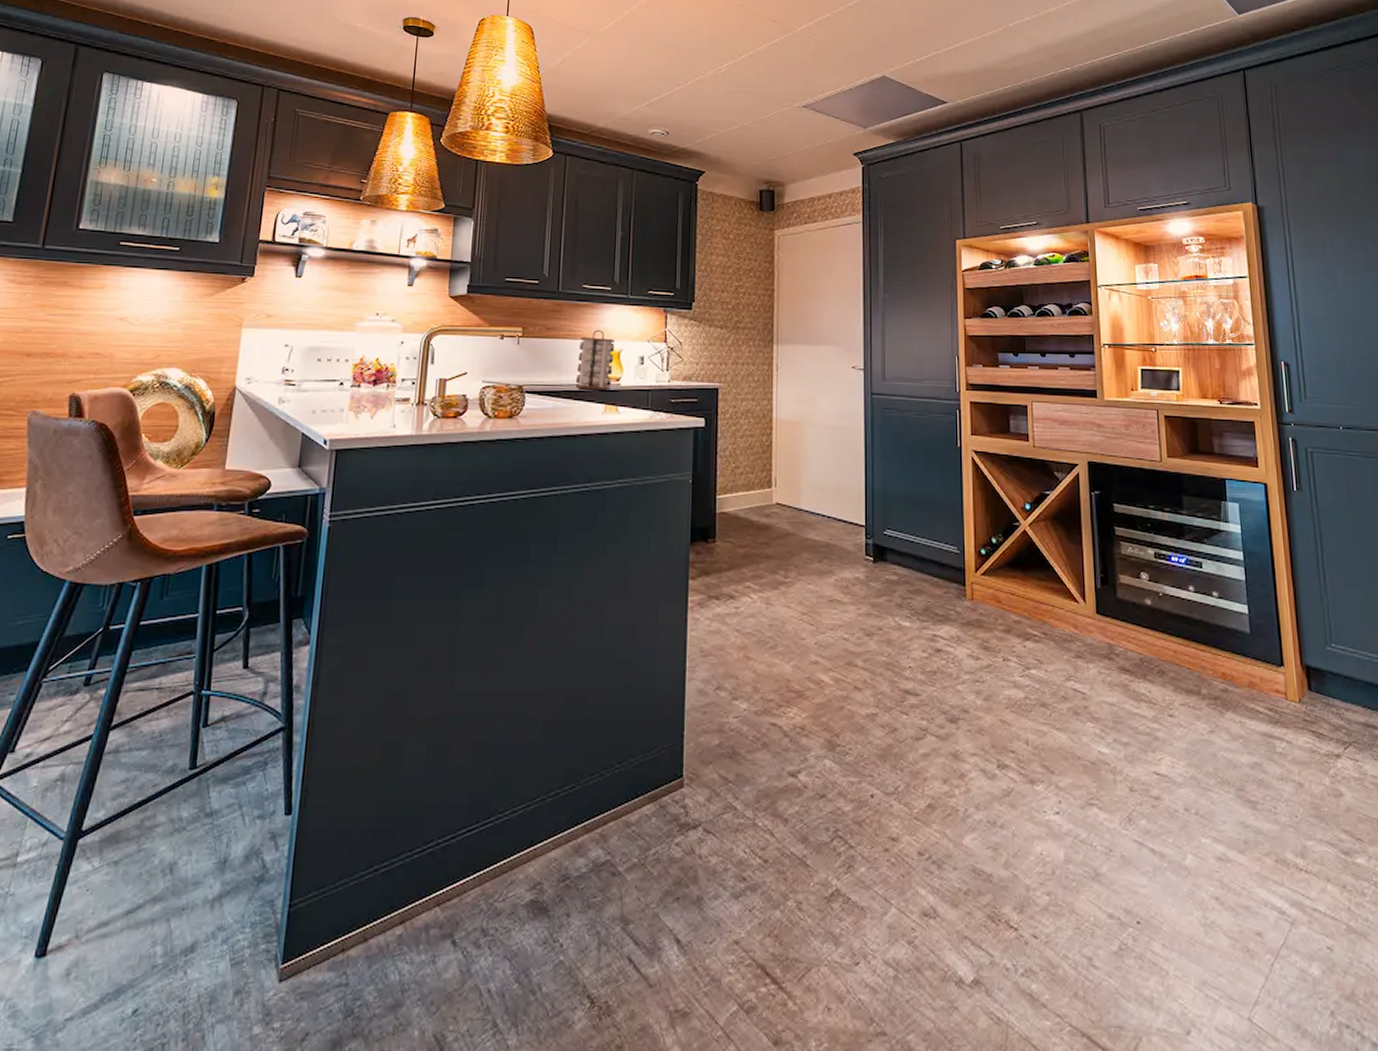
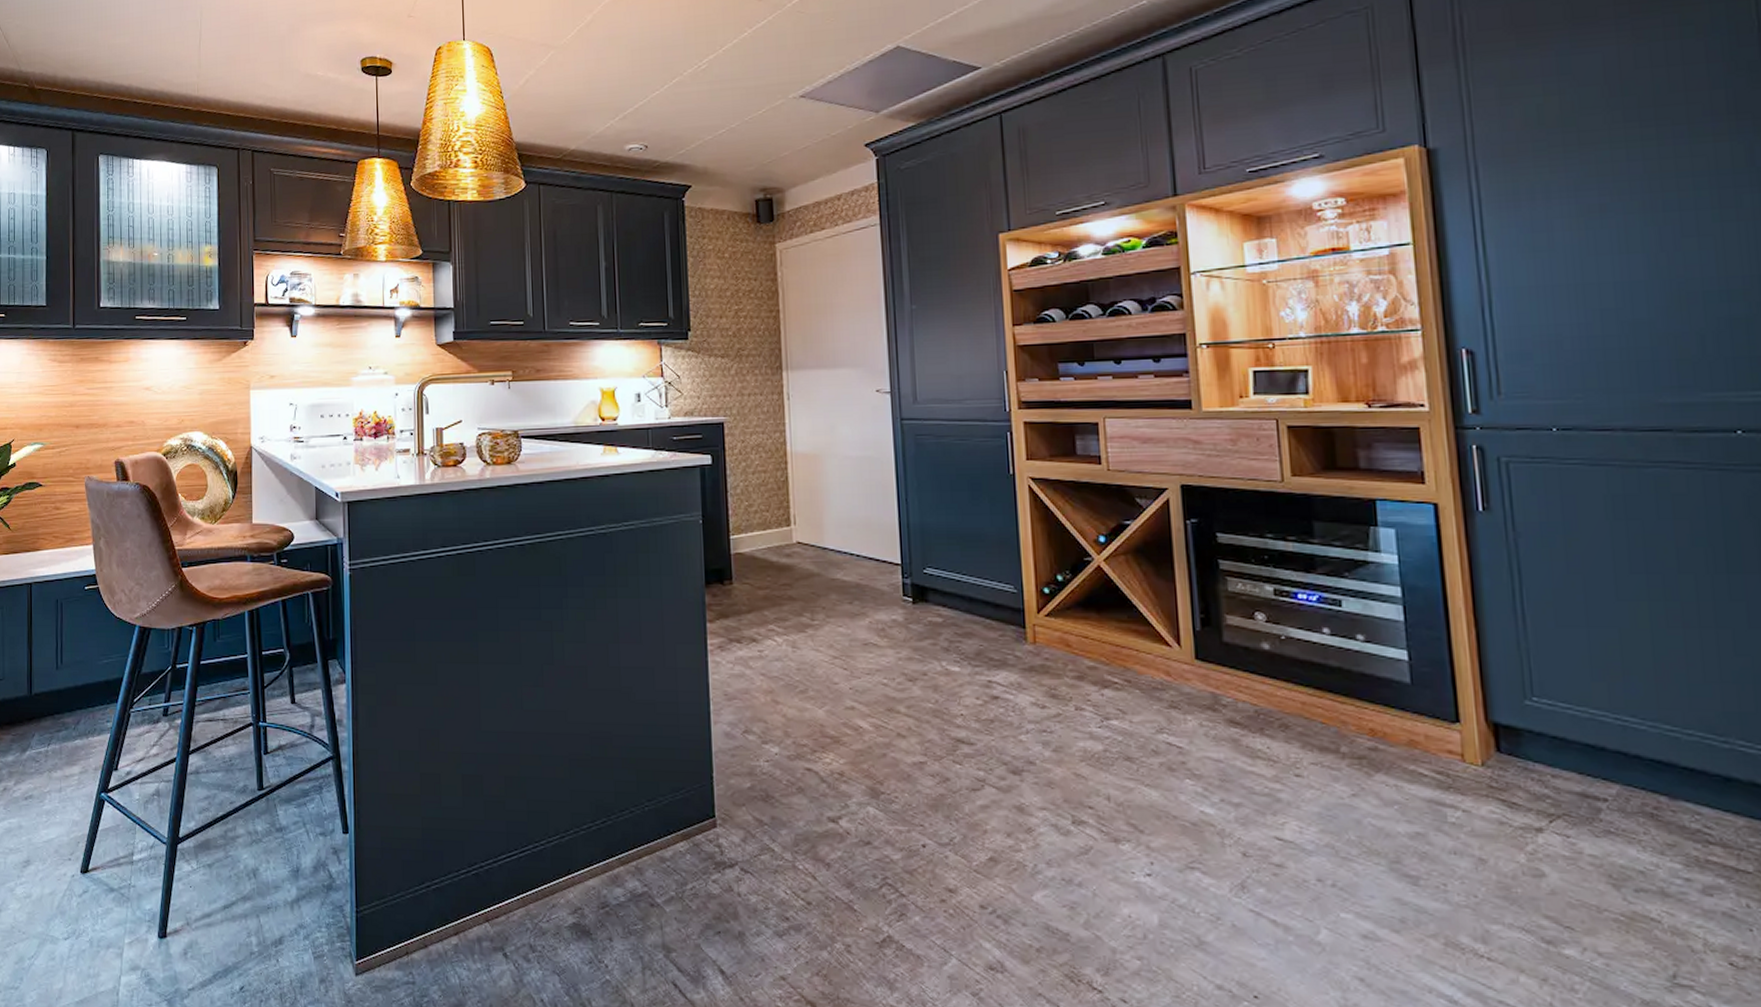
spice rack: present [575,329,615,390] -> none [571,367,609,432]

